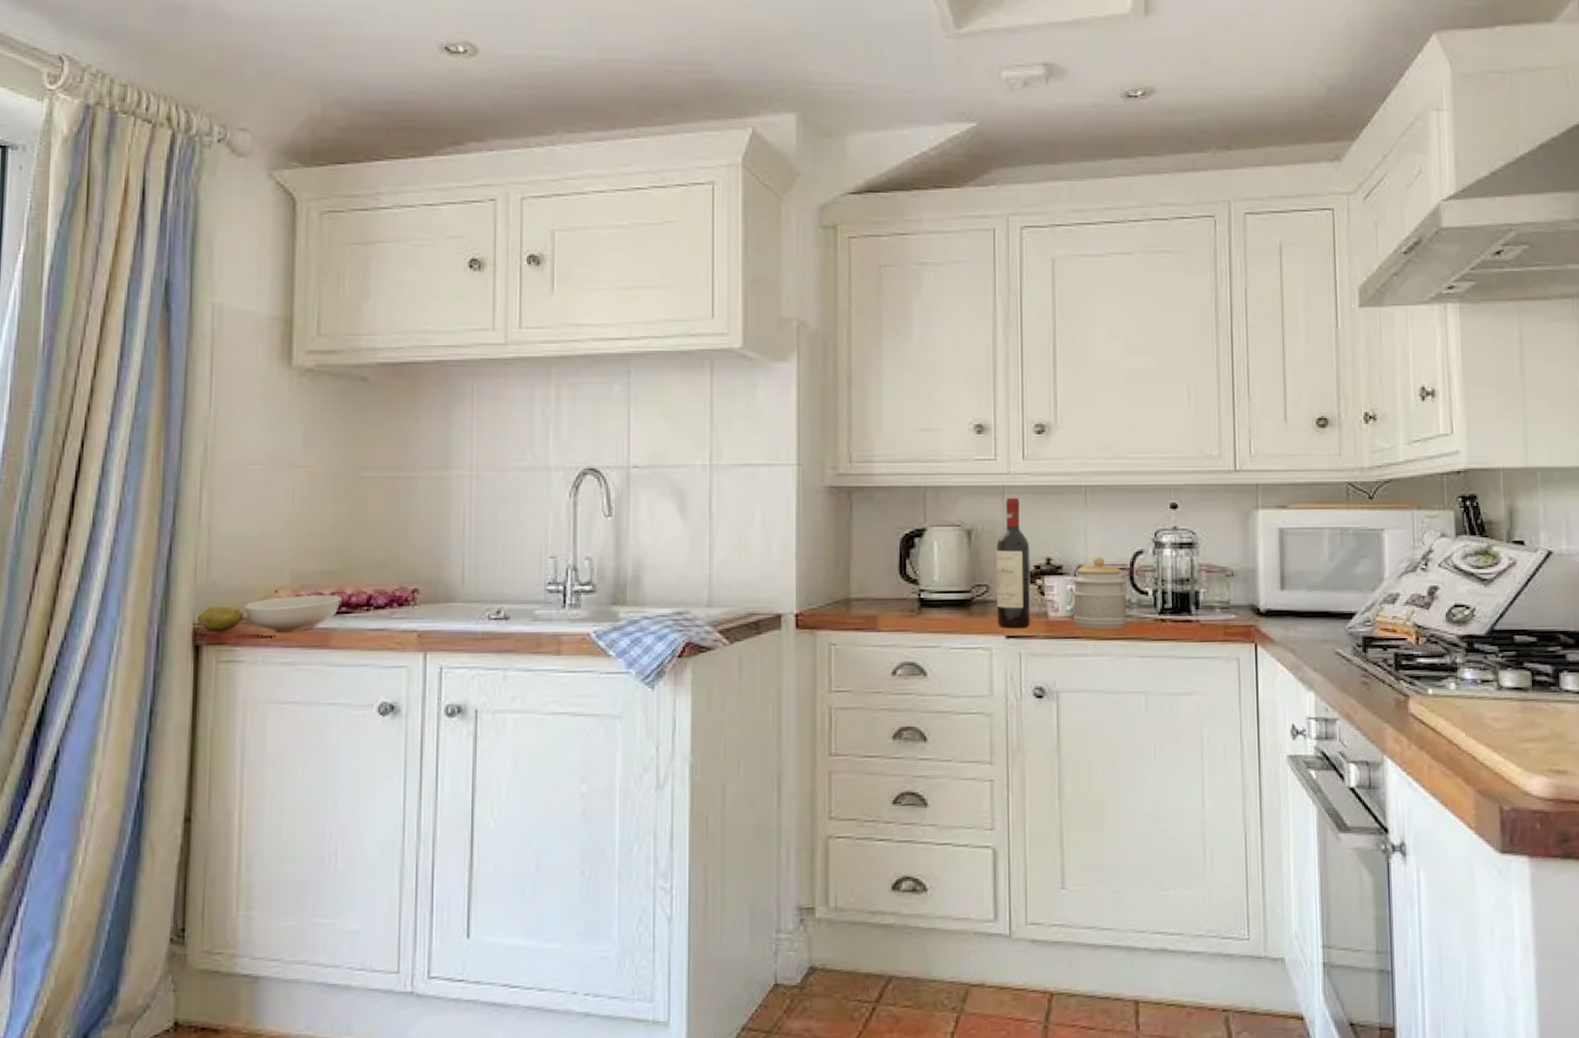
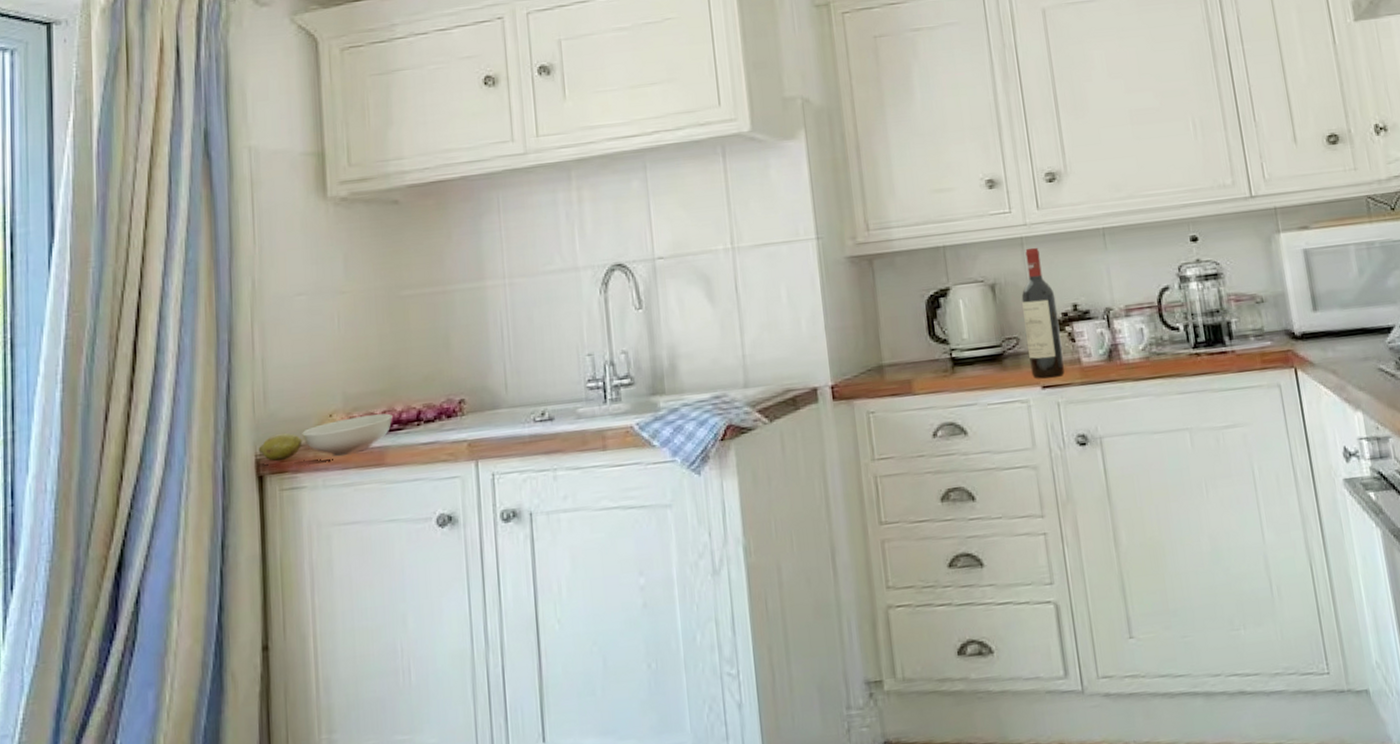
jar: present [1072,557,1127,631] -> none [1101,297,1162,372]

